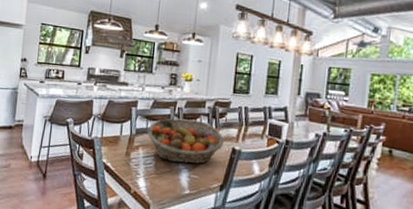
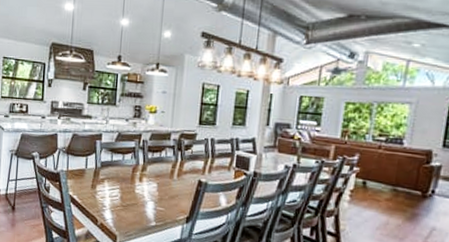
fruit basket: present [147,118,225,164] -> none [112,151,191,196]

